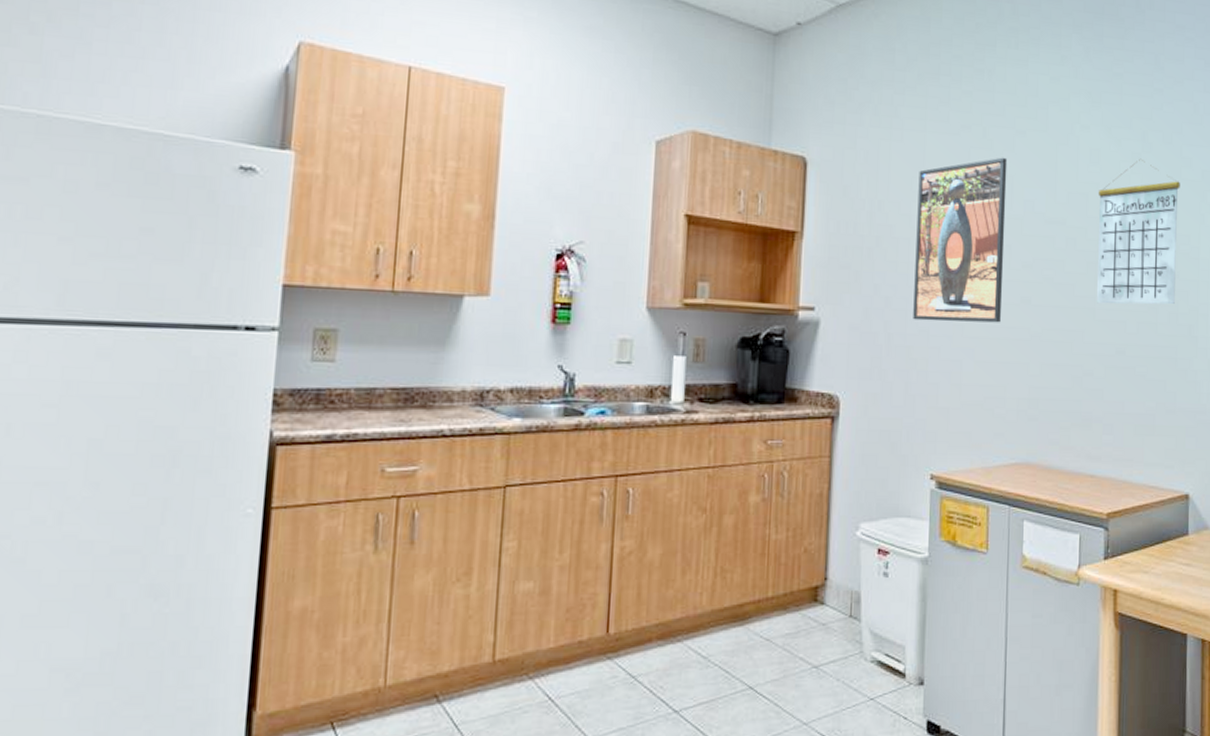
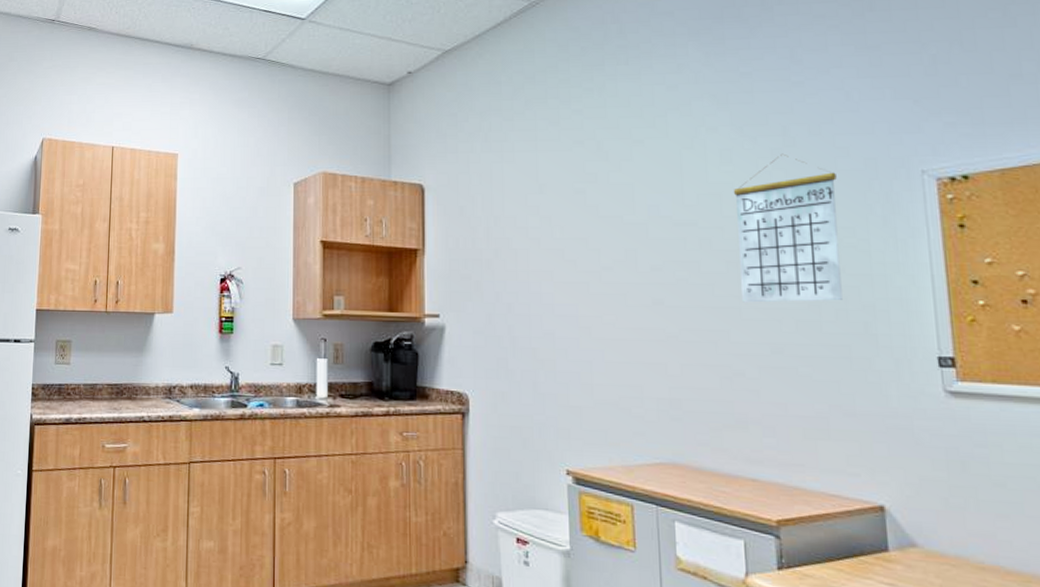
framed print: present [913,157,1008,323] -> none [533,167,632,325]

